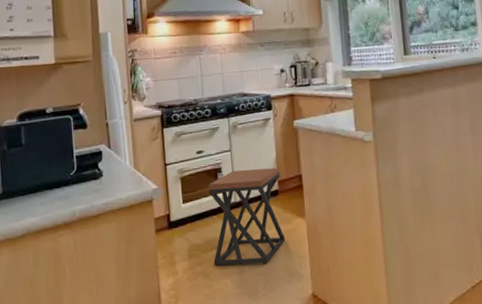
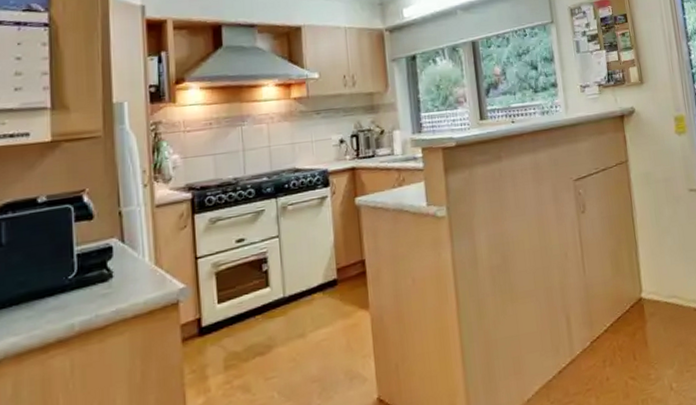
stool: present [208,167,286,266] -> none [250,253,346,377]

